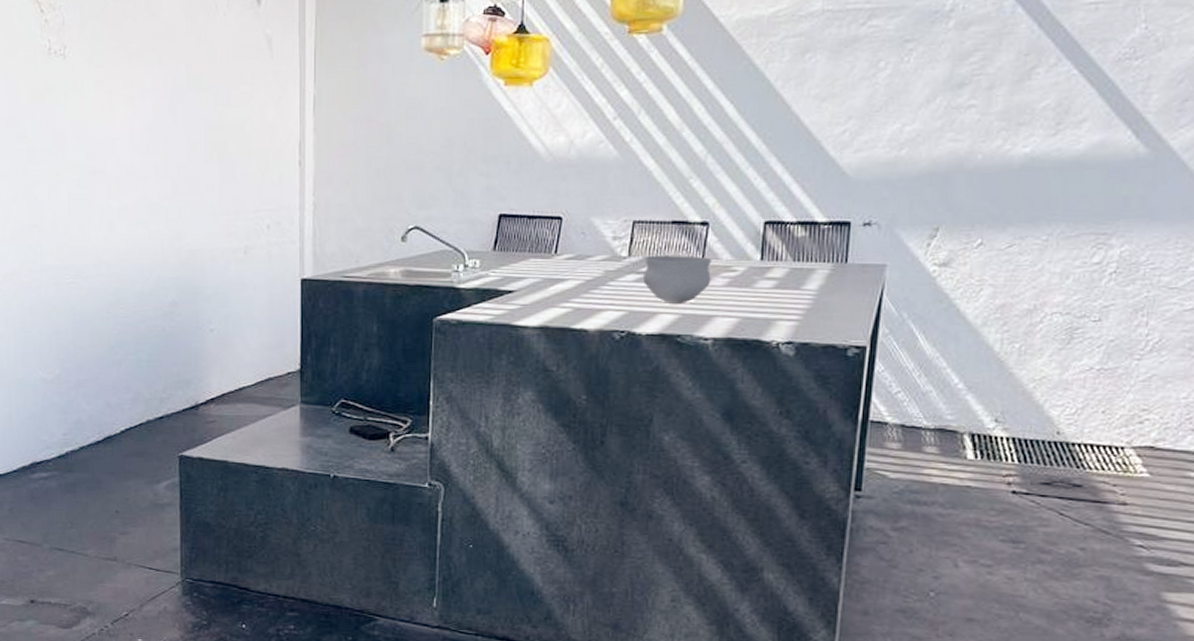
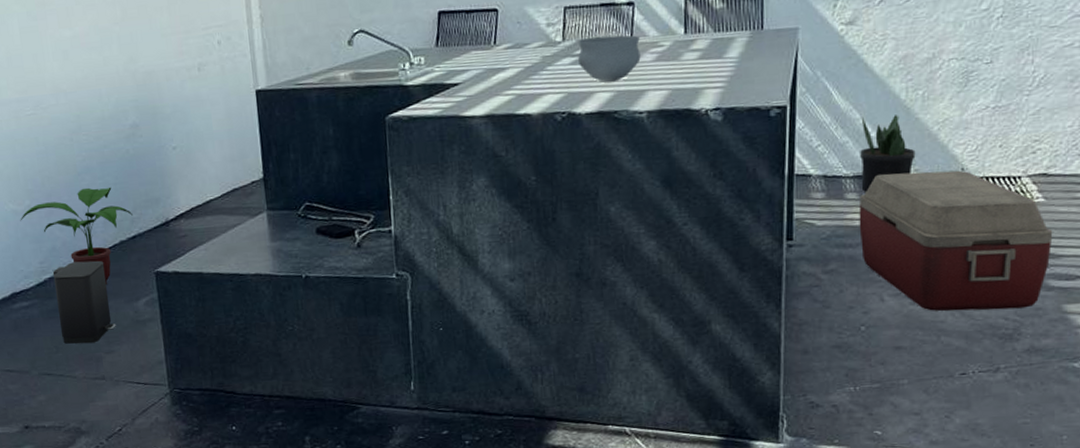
potted plant: none [48,362,163,463] -> present [20,187,134,284]
pedal bin: none [75,437,134,522] -> present [52,260,116,344]
cooler: none [936,429,1157,592] -> present [859,170,1053,311]
planter: none [942,365,1007,447] -> present [860,115,916,192]

